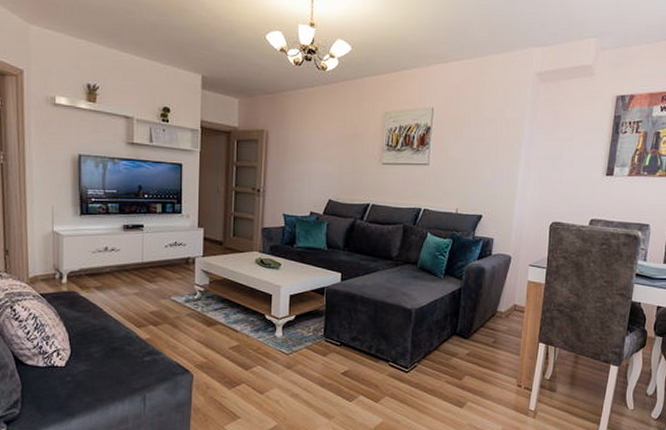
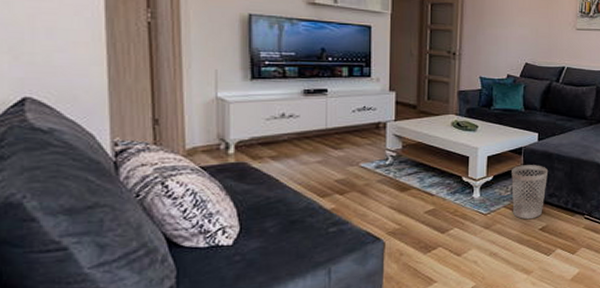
wastebasket: none [313,306,351,363] -> present [511,165,548,220]

